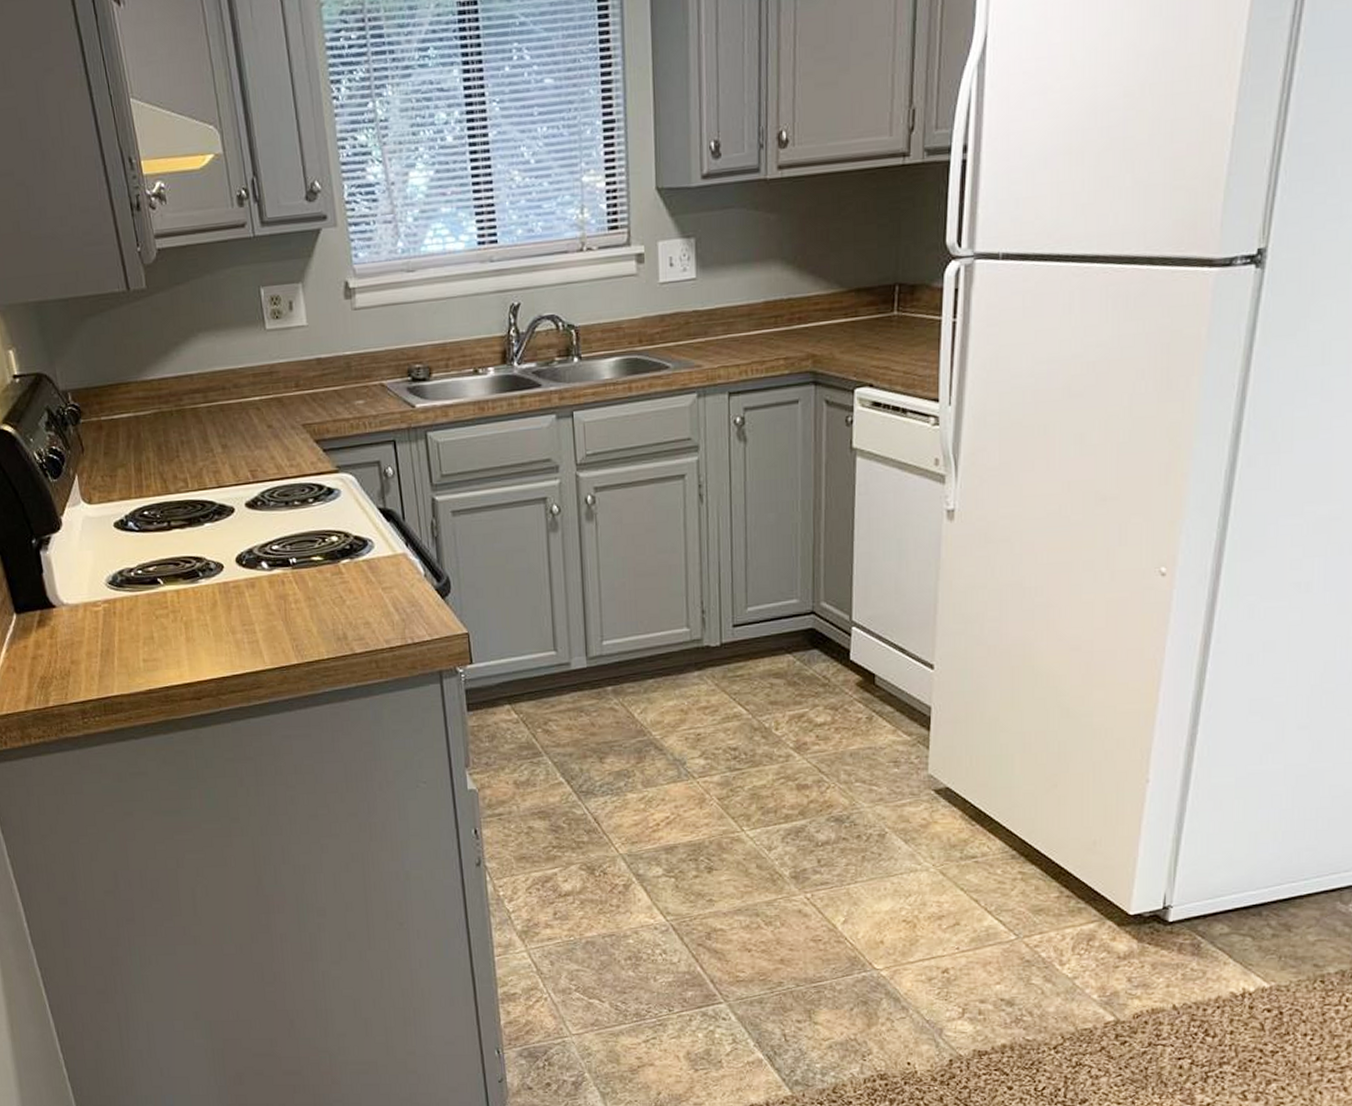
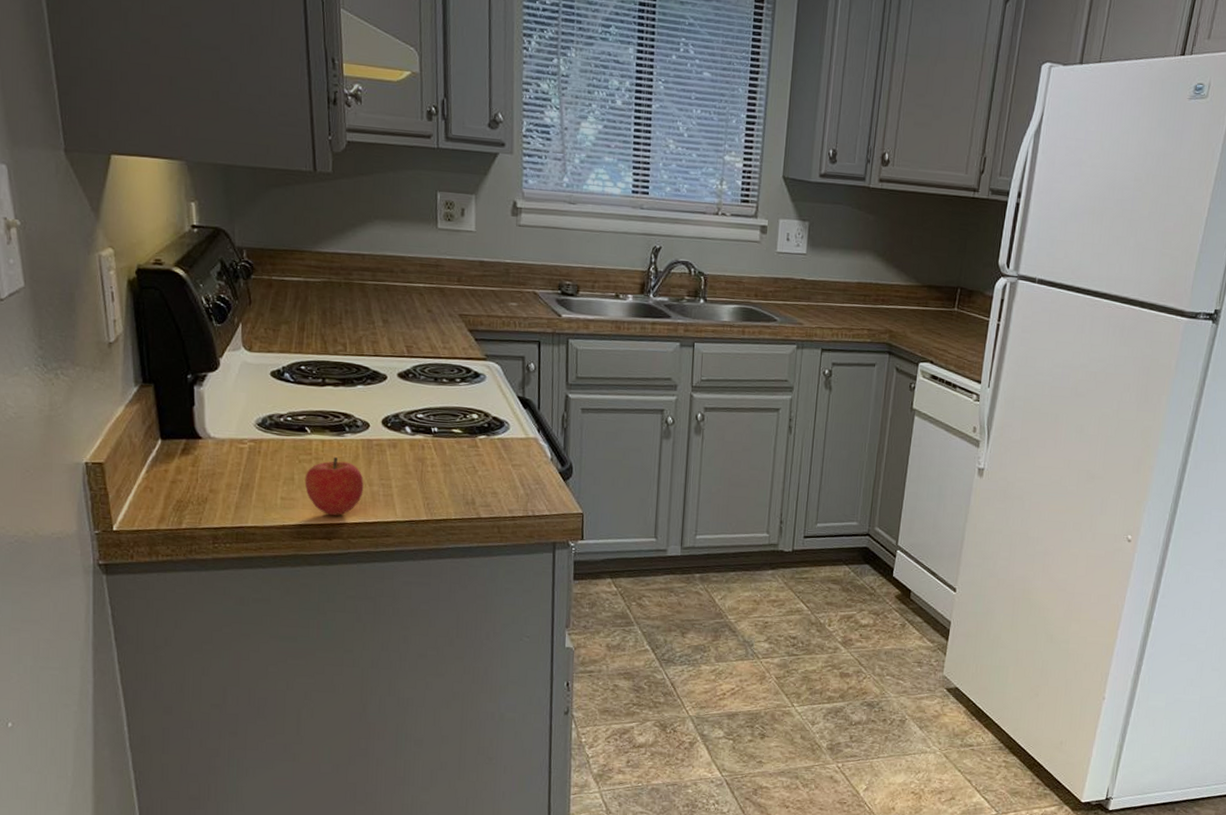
fruit: none [164,606,227,672] -> present [304,456,364,516]

